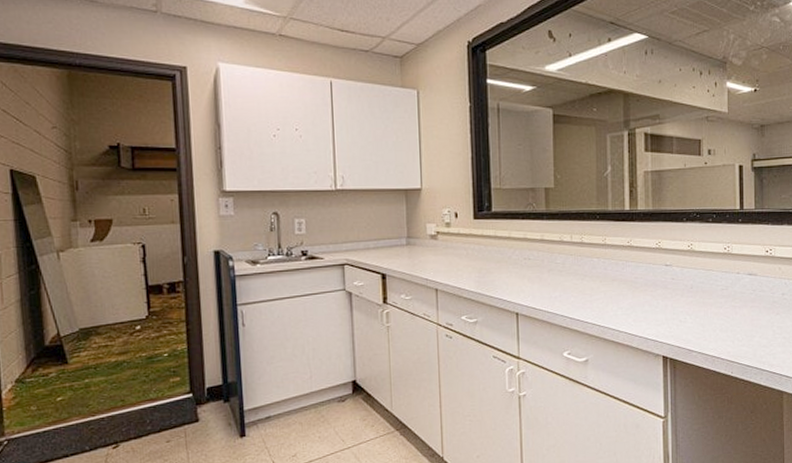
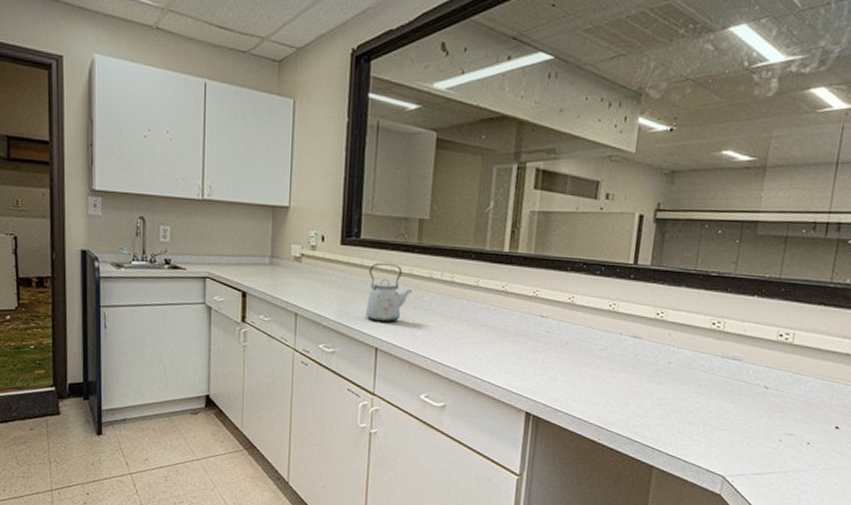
kettle: none [503,231,546,288] -> present [366,262,412,322]

